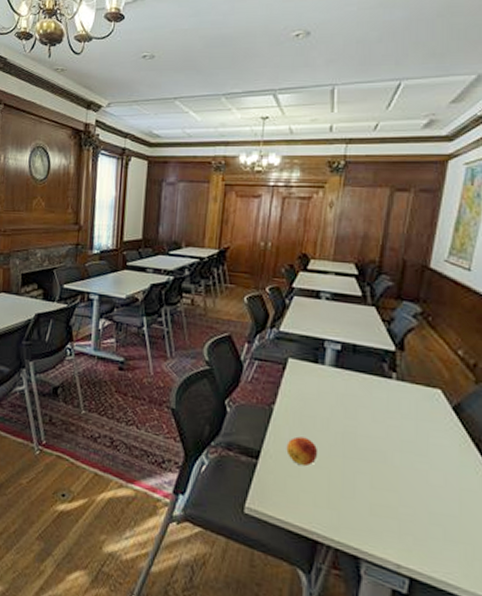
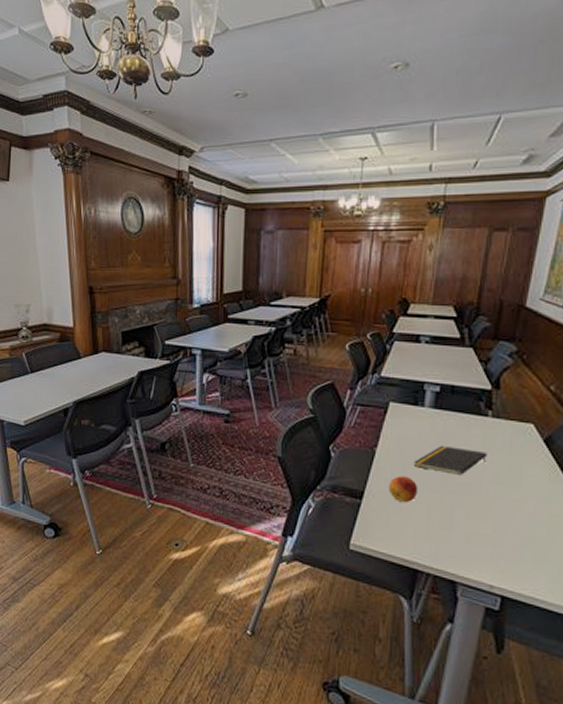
notepad: none [313,406,391,440] -> present [413,445,487,475]

